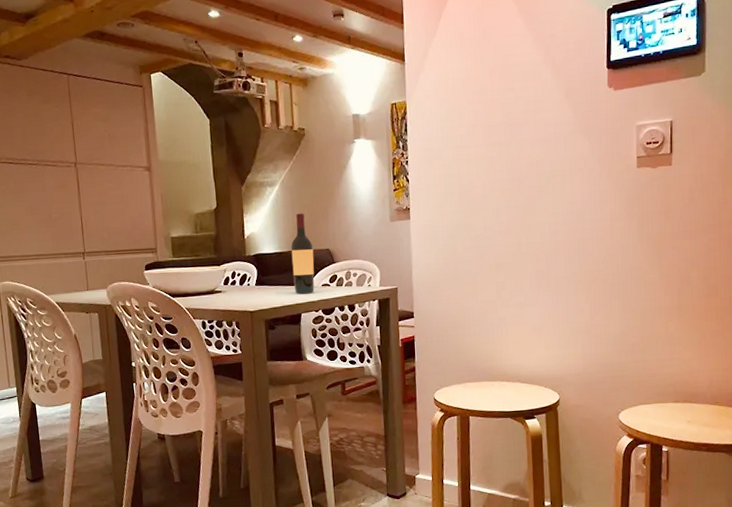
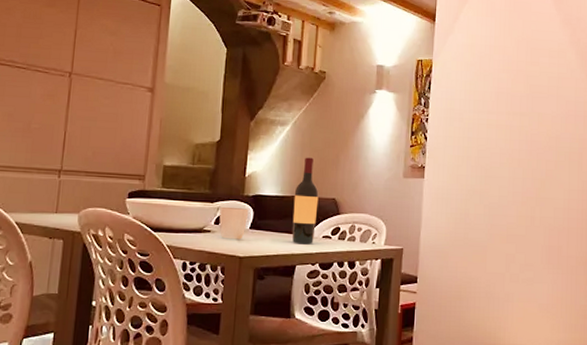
cup: none [227,267,253,297] -> present [219,207,249,240]

